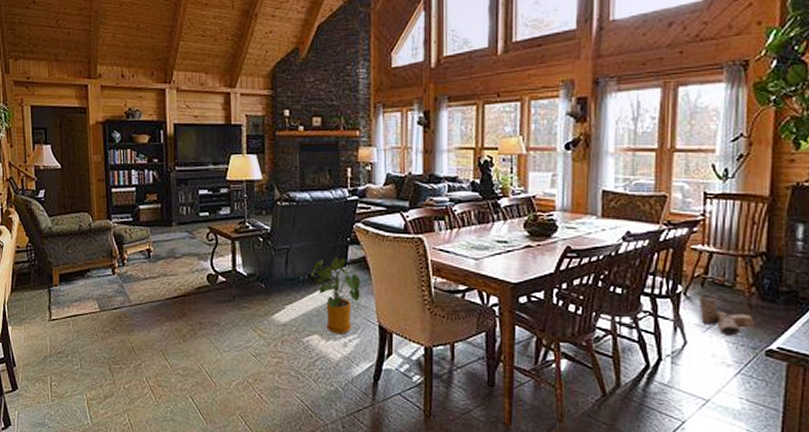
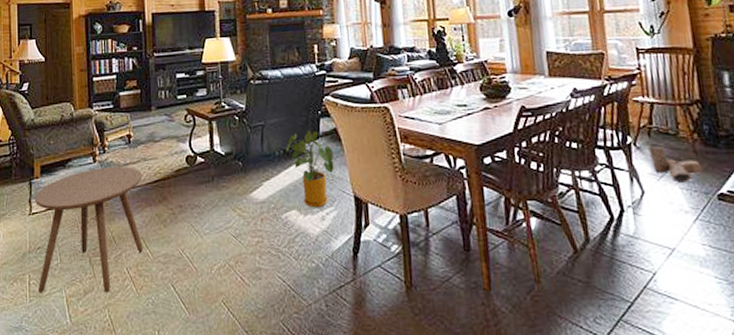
side table: none [53,279,162,398] -> present [34,165,143,293]

